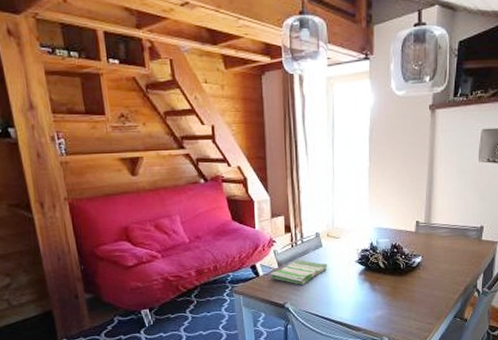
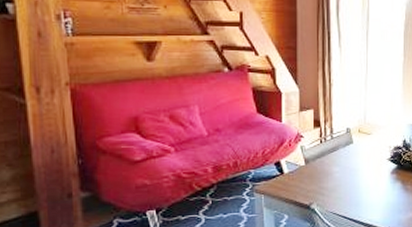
dish towel: present [269,260,328,285] -> none [295,157,358,184]

